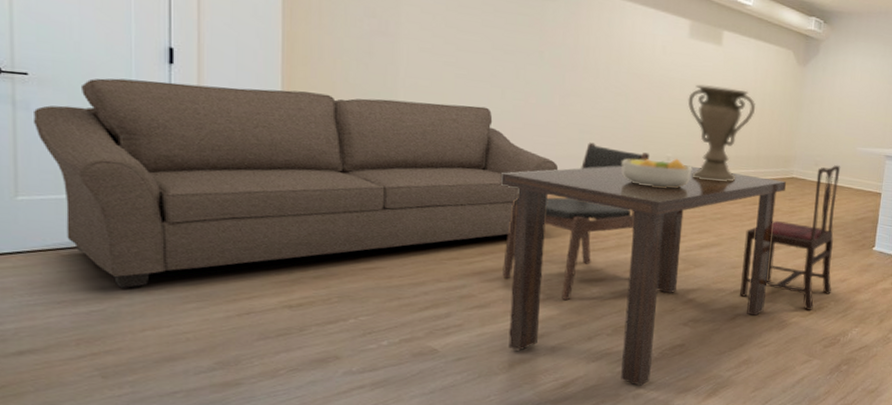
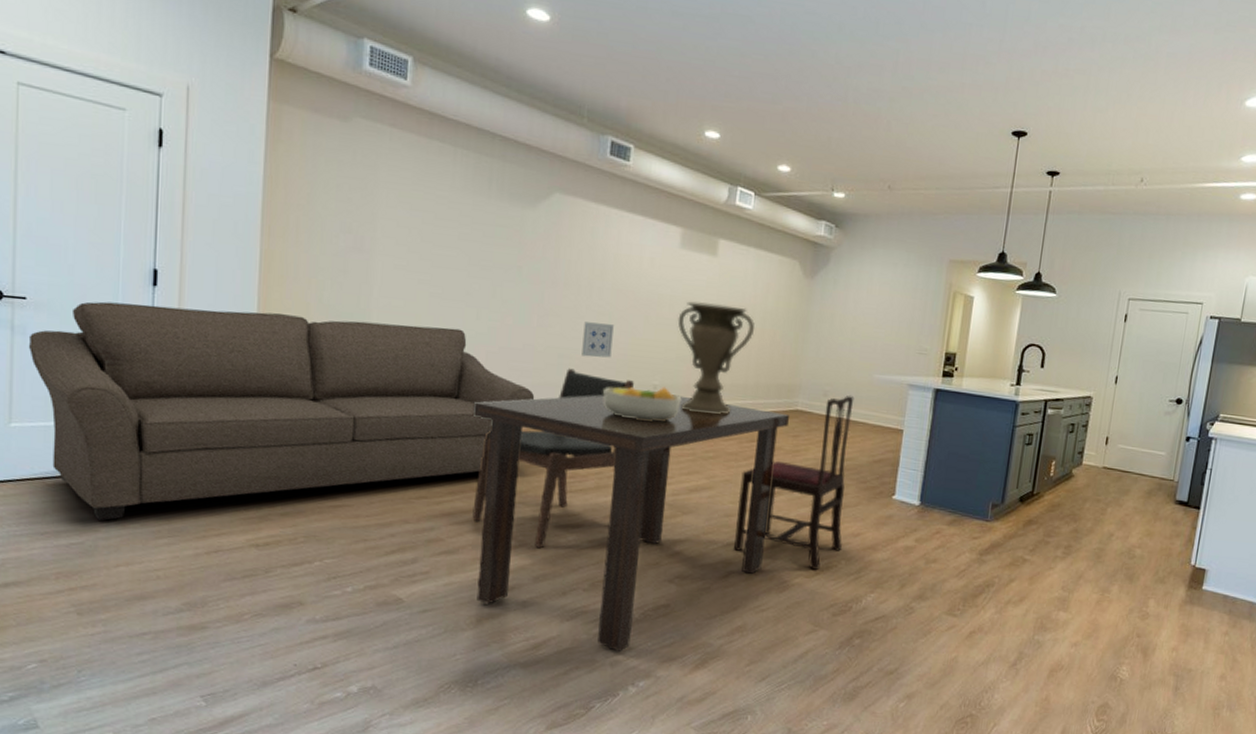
wall art: none [601,101,630,133] -> present [581,322,614,358]

